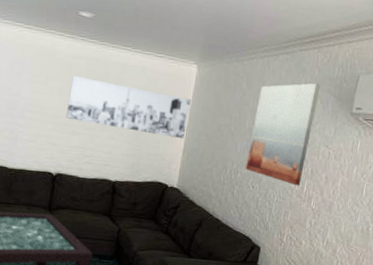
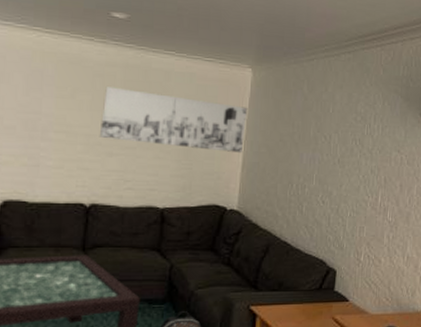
wall art: present [246,83,321,186] -> none [314,83,387,197]

